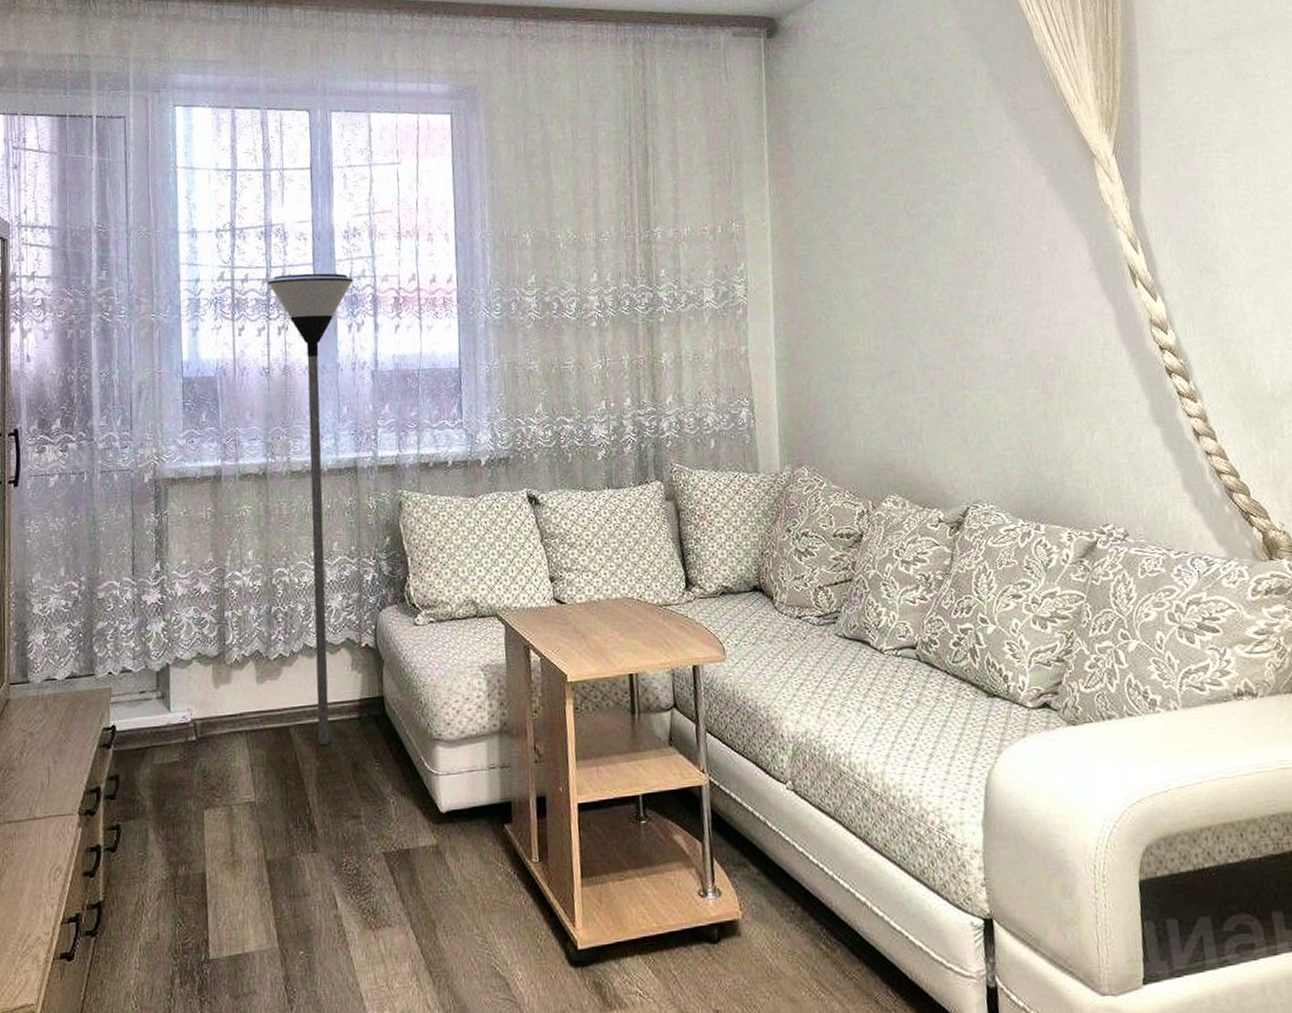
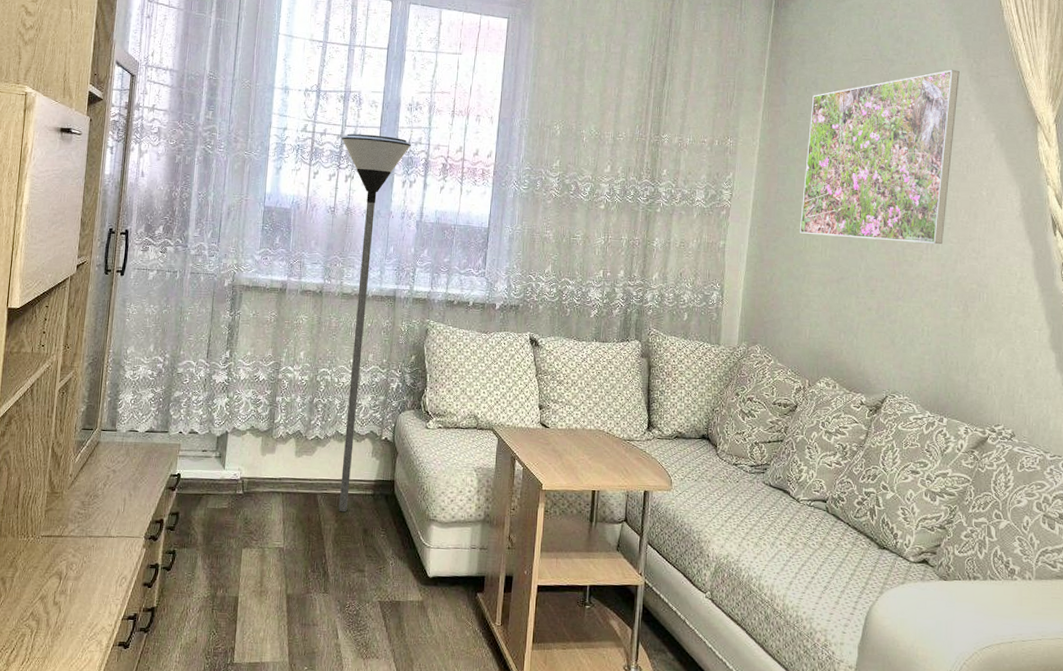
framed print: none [825,107,1006,325] -> present [800,70,960,245]

